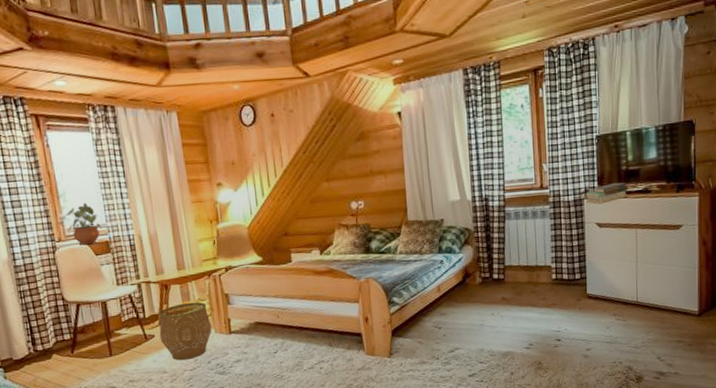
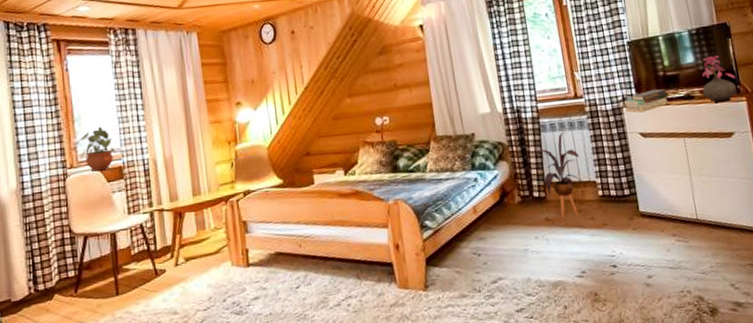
basket: present [157,302,212,361] -> none [170,230,229,299]
house plant: none [498,221,539,298] -> present [534,132,582,218]
vase: none [660,152,692,198] -> present [702,55,737,103]

